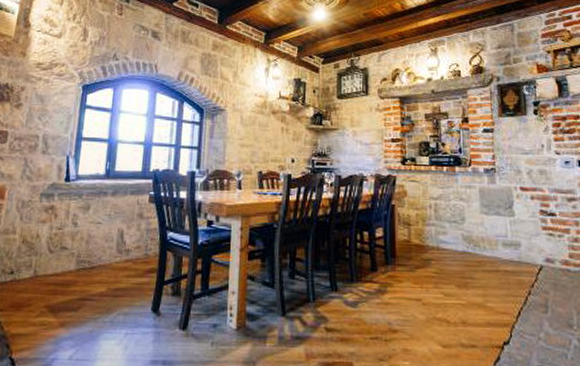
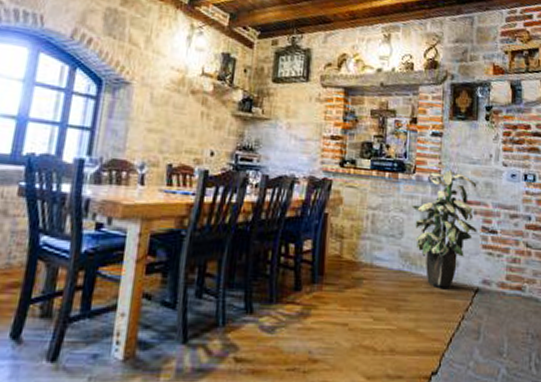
indoor plant: none [469,156,536,267] -> present [410,163,477,288]

